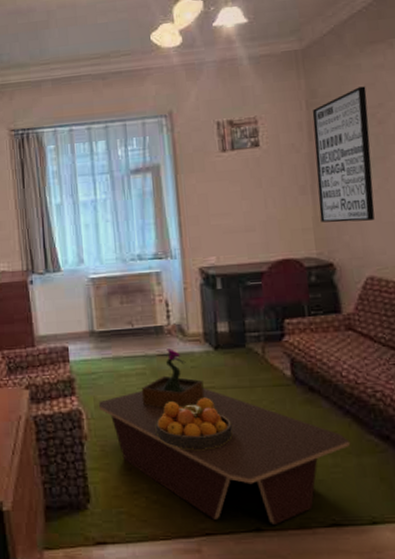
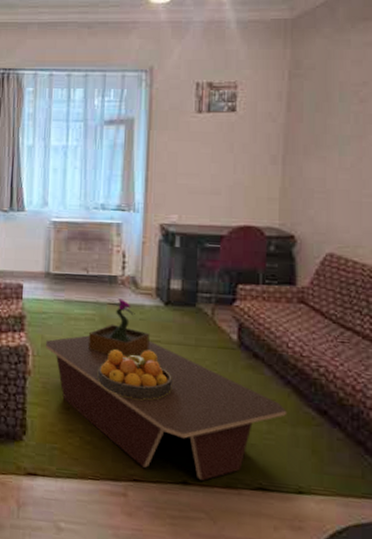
wall art: present [312,86,375,223] -> none [288,63,352,198]

